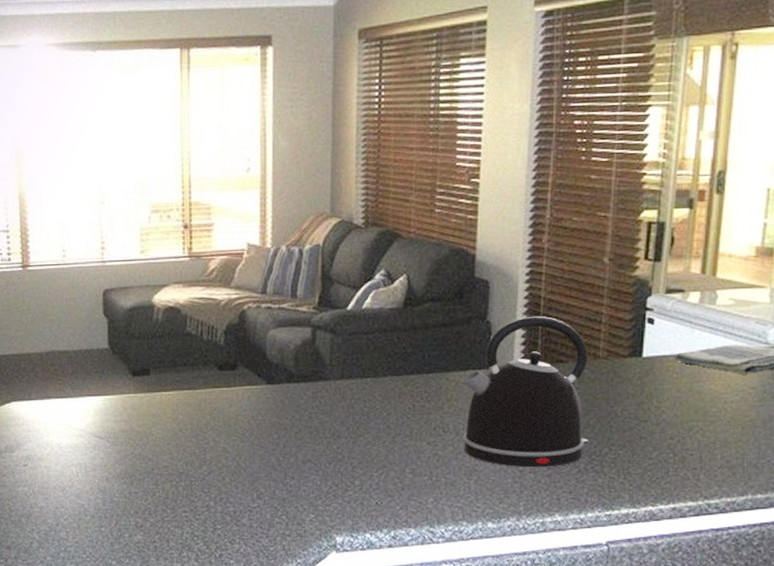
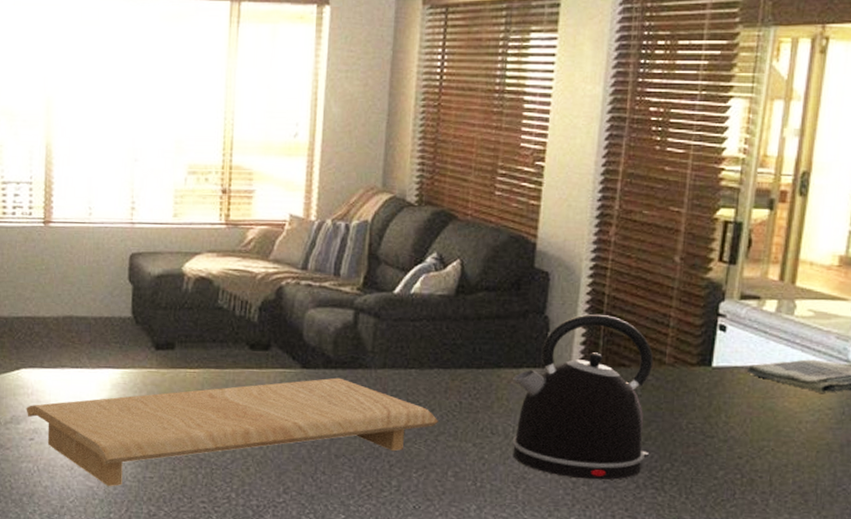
cutting board: none [18,390,394,504] -> present [26,377,438,487]

